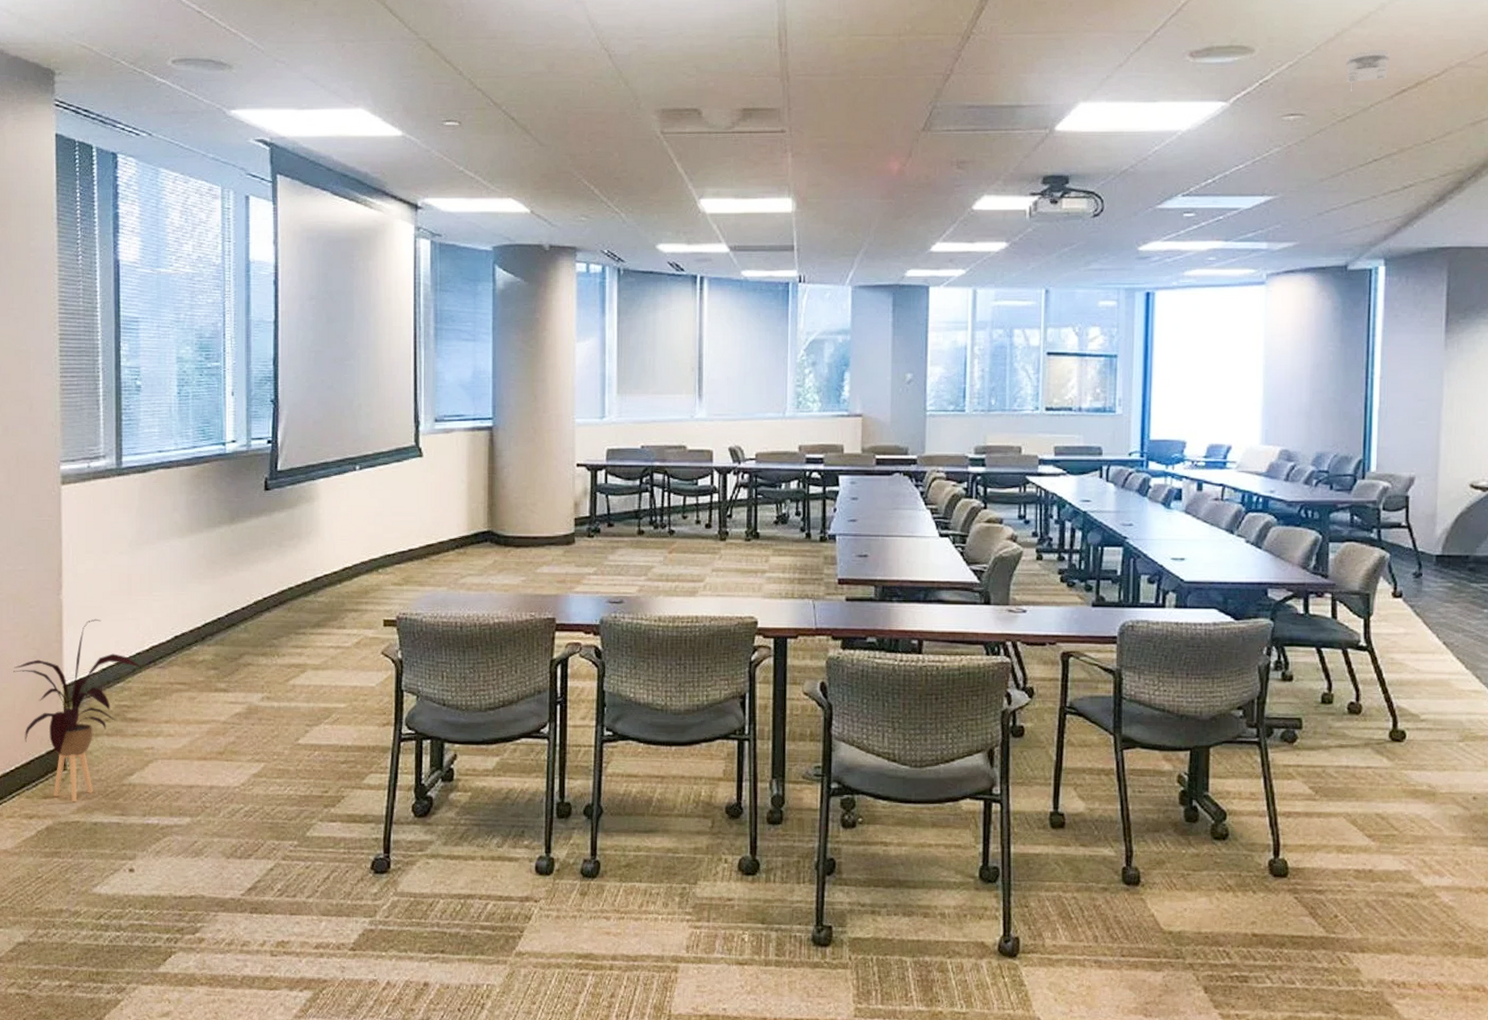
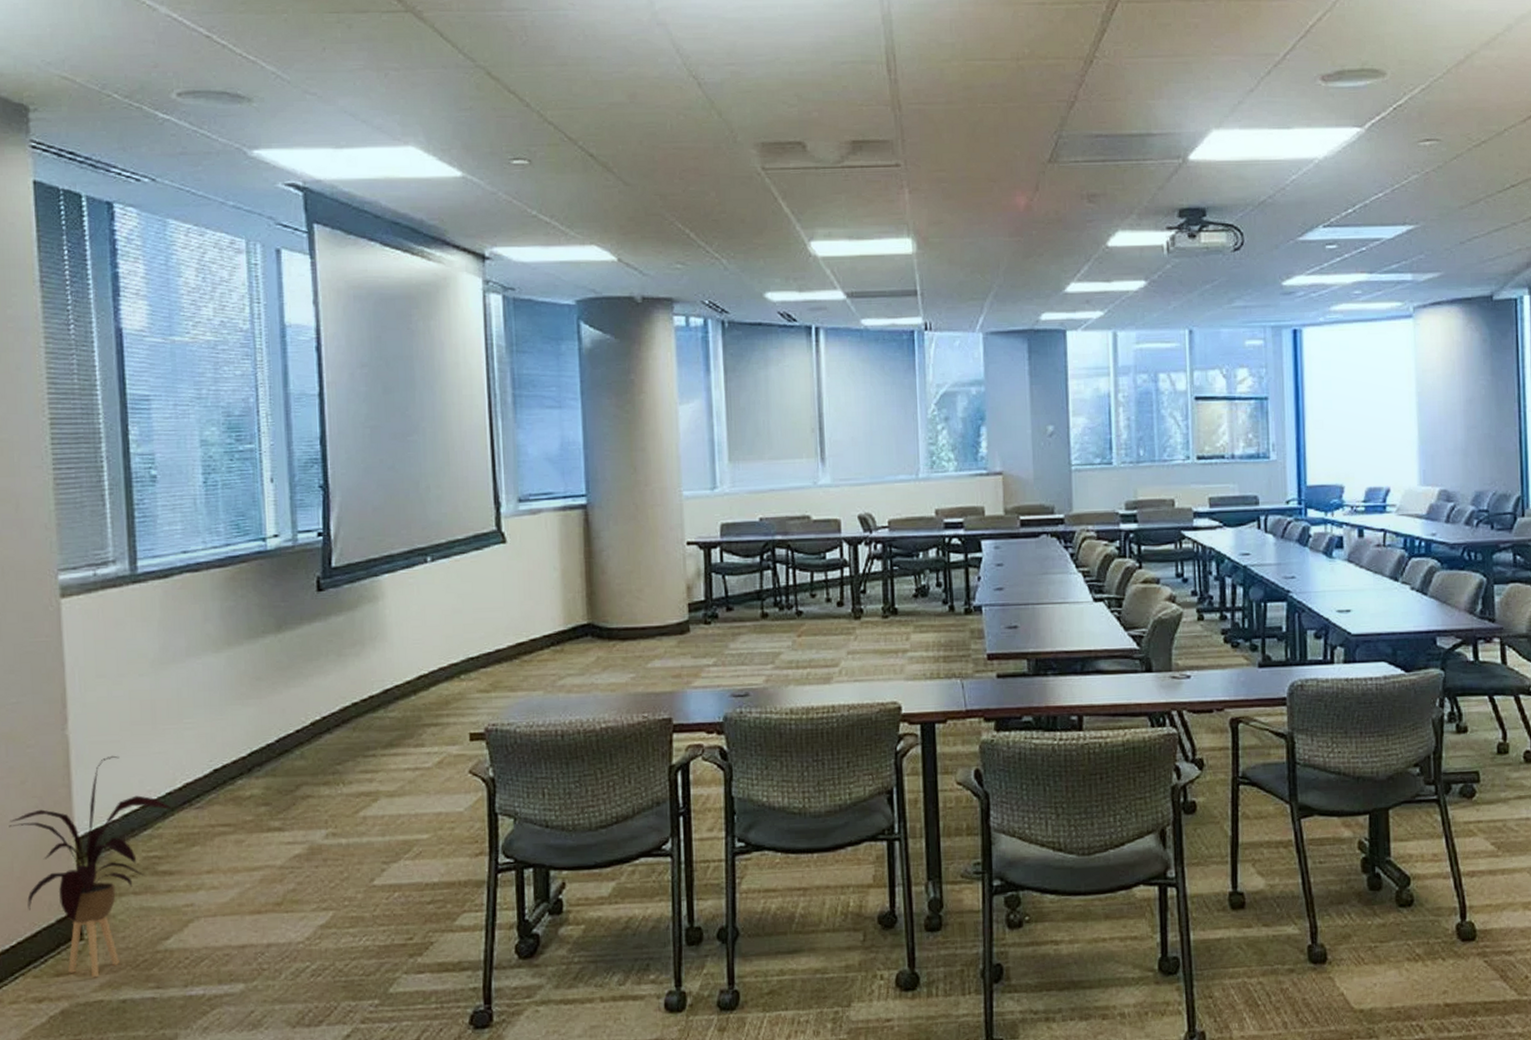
smoke detector: present [1345,50,1389,93] -> none [1477,72,1519,116]

